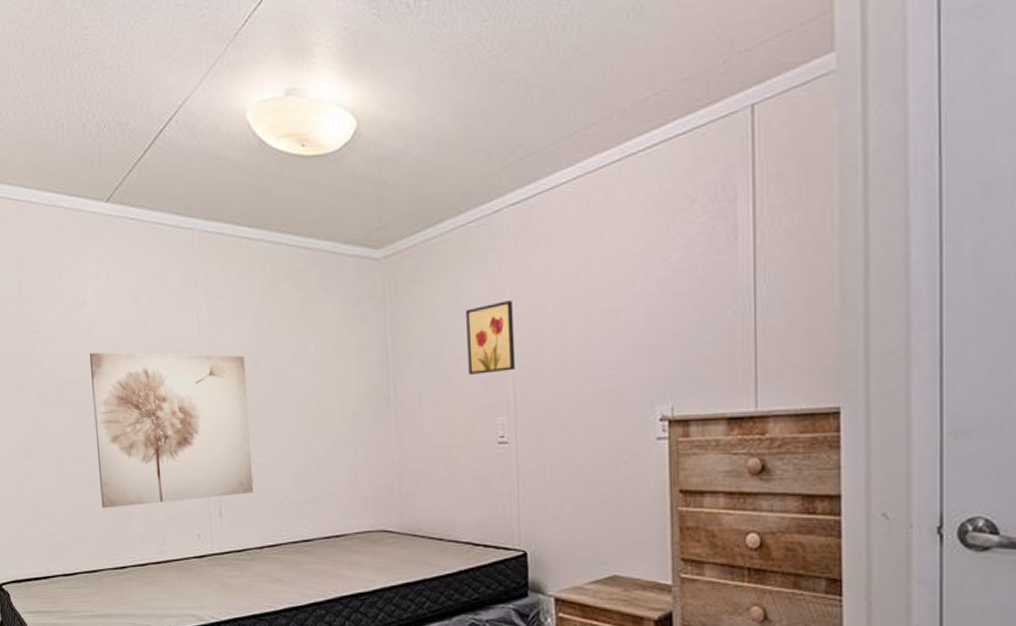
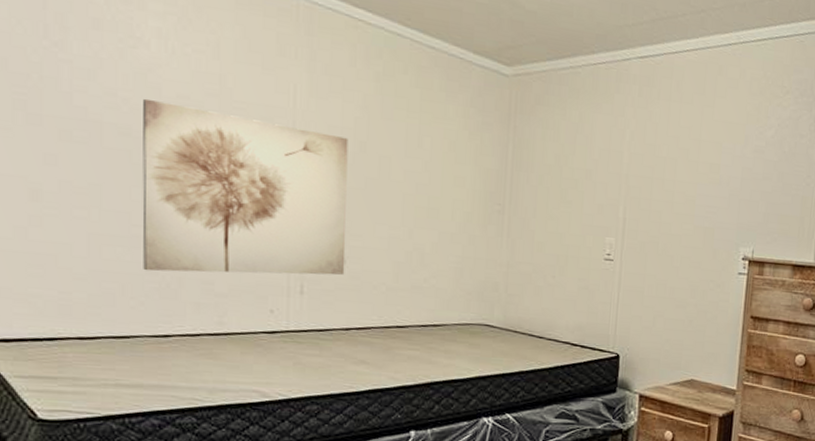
wall art: present [466,301,515,375] -> none [584,138,631,200]

